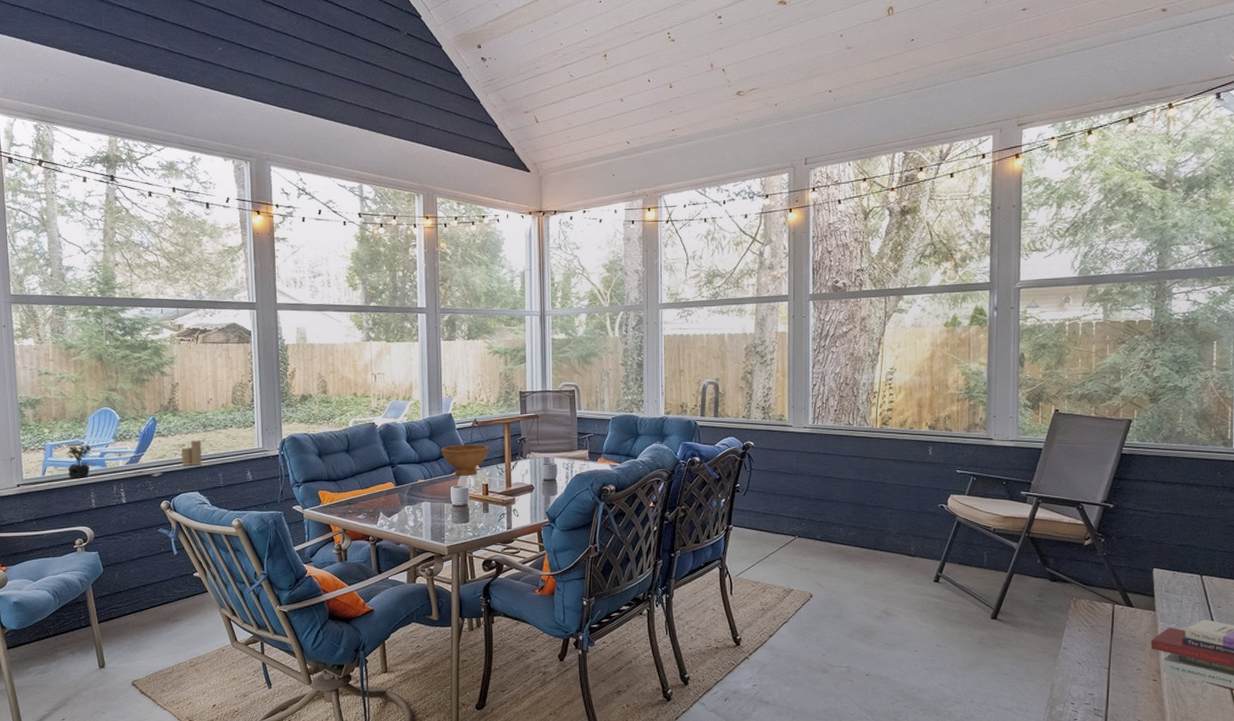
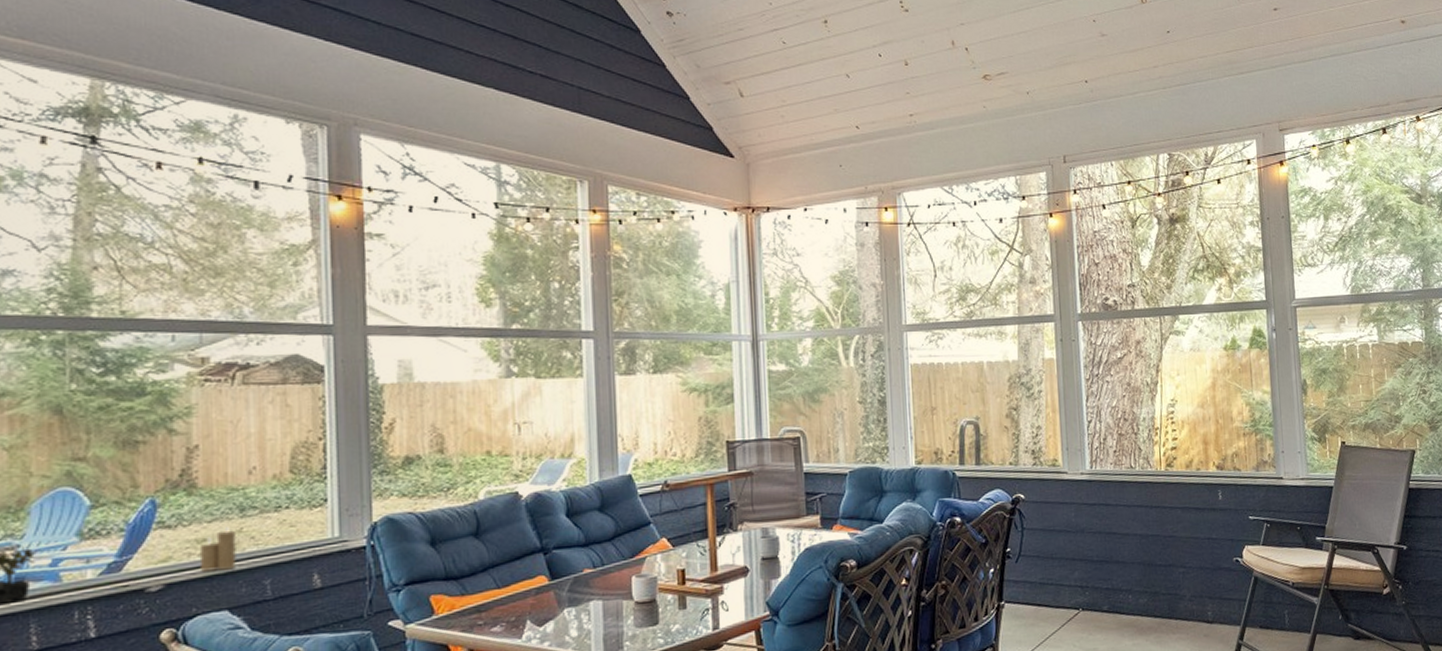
bowl: present [440,444,489,476] -> none [616,515,686,561]

